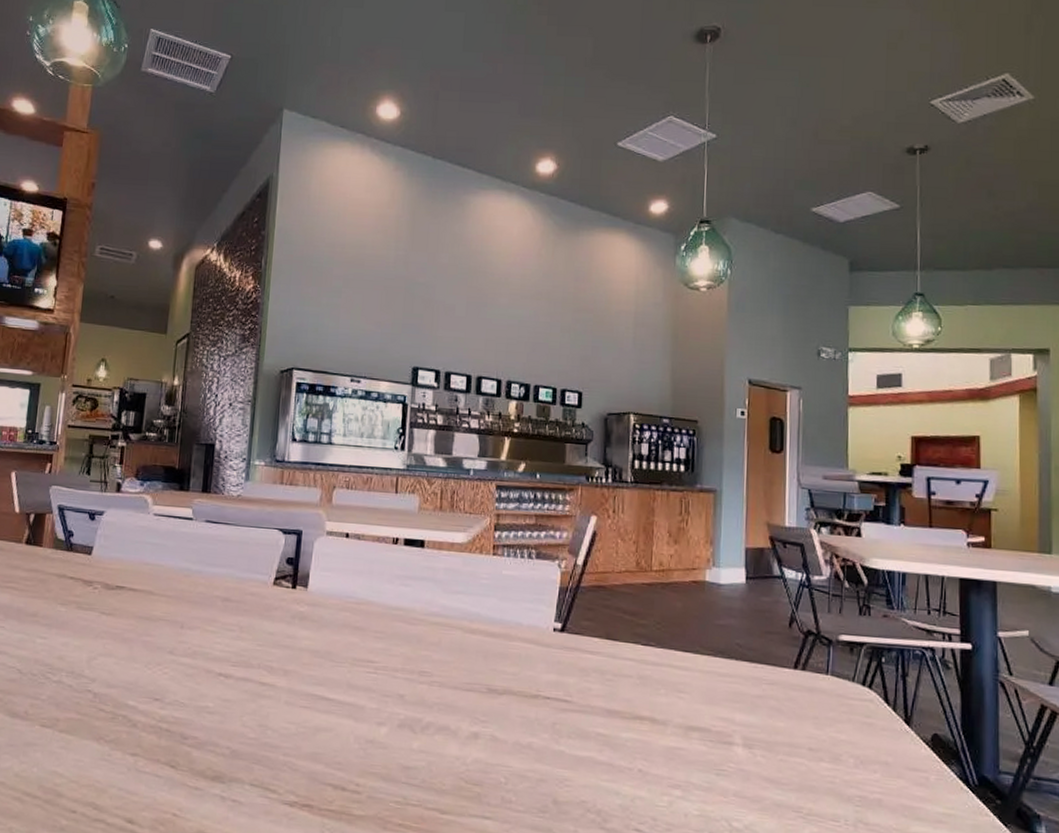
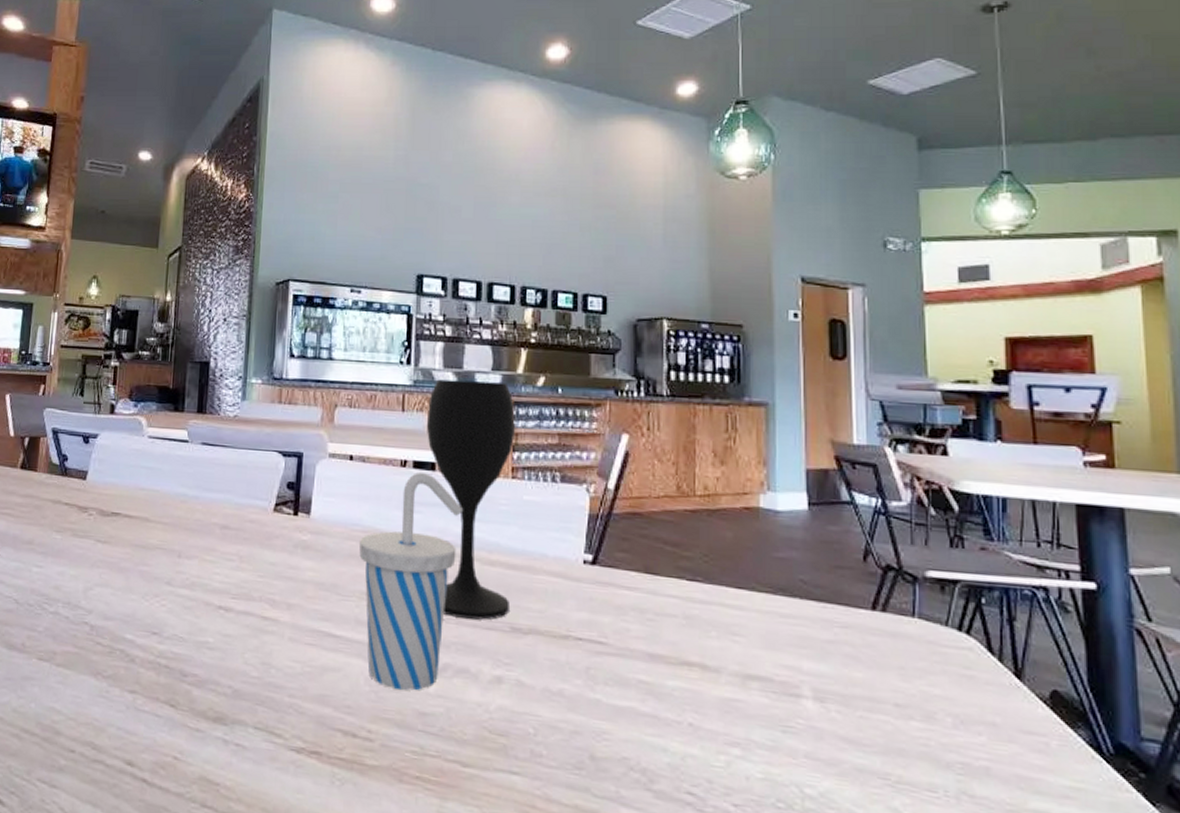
cup: none [352,548,448,747] -> present [359,471,463,691]
wine glass: none [417,464,498,683] -> present [426,379,516,620]

